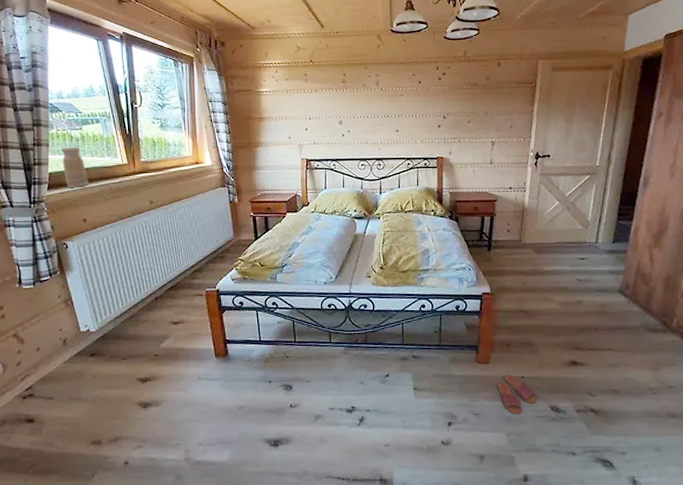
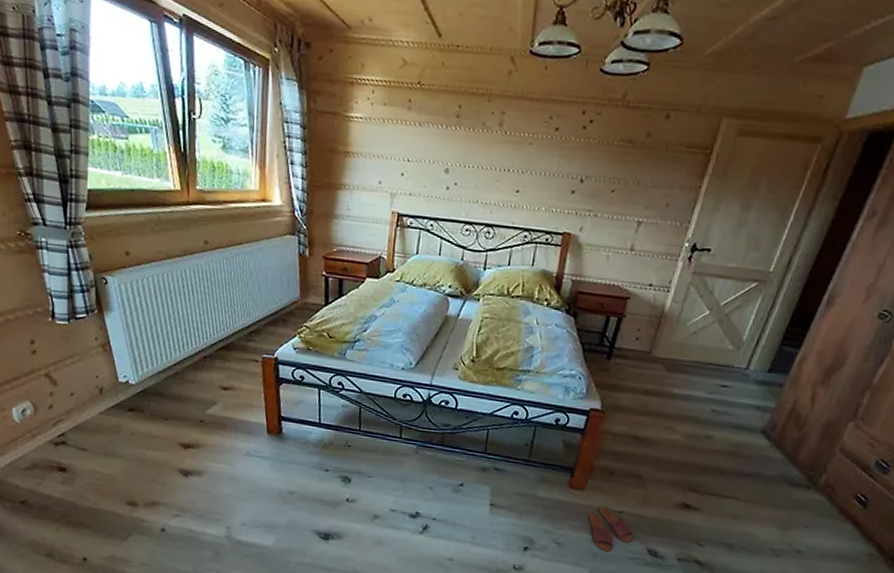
vase: present [61,147,89,189] -> none [102,159,134,214]

